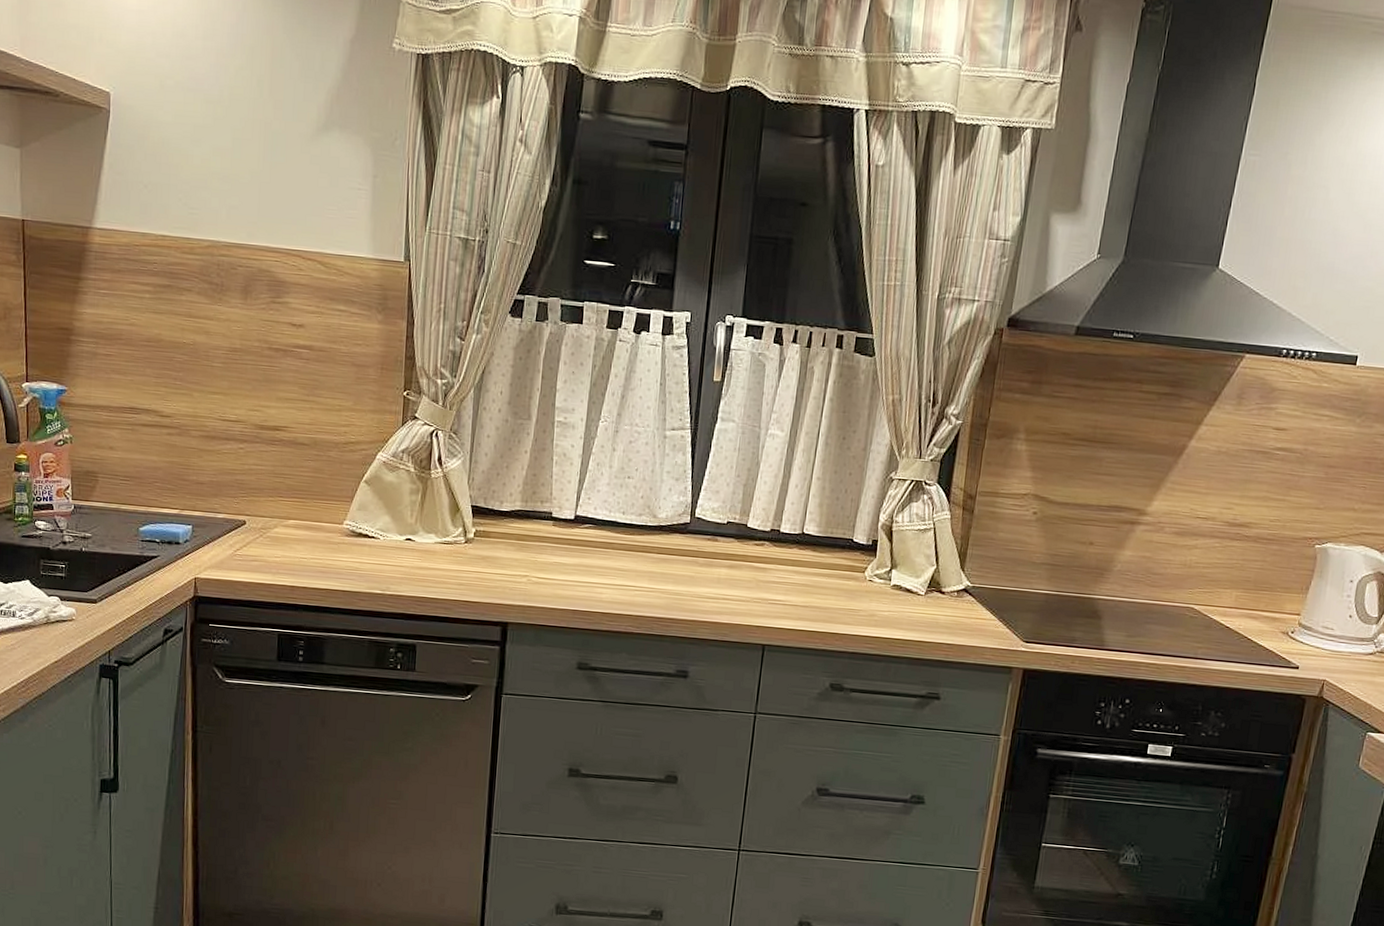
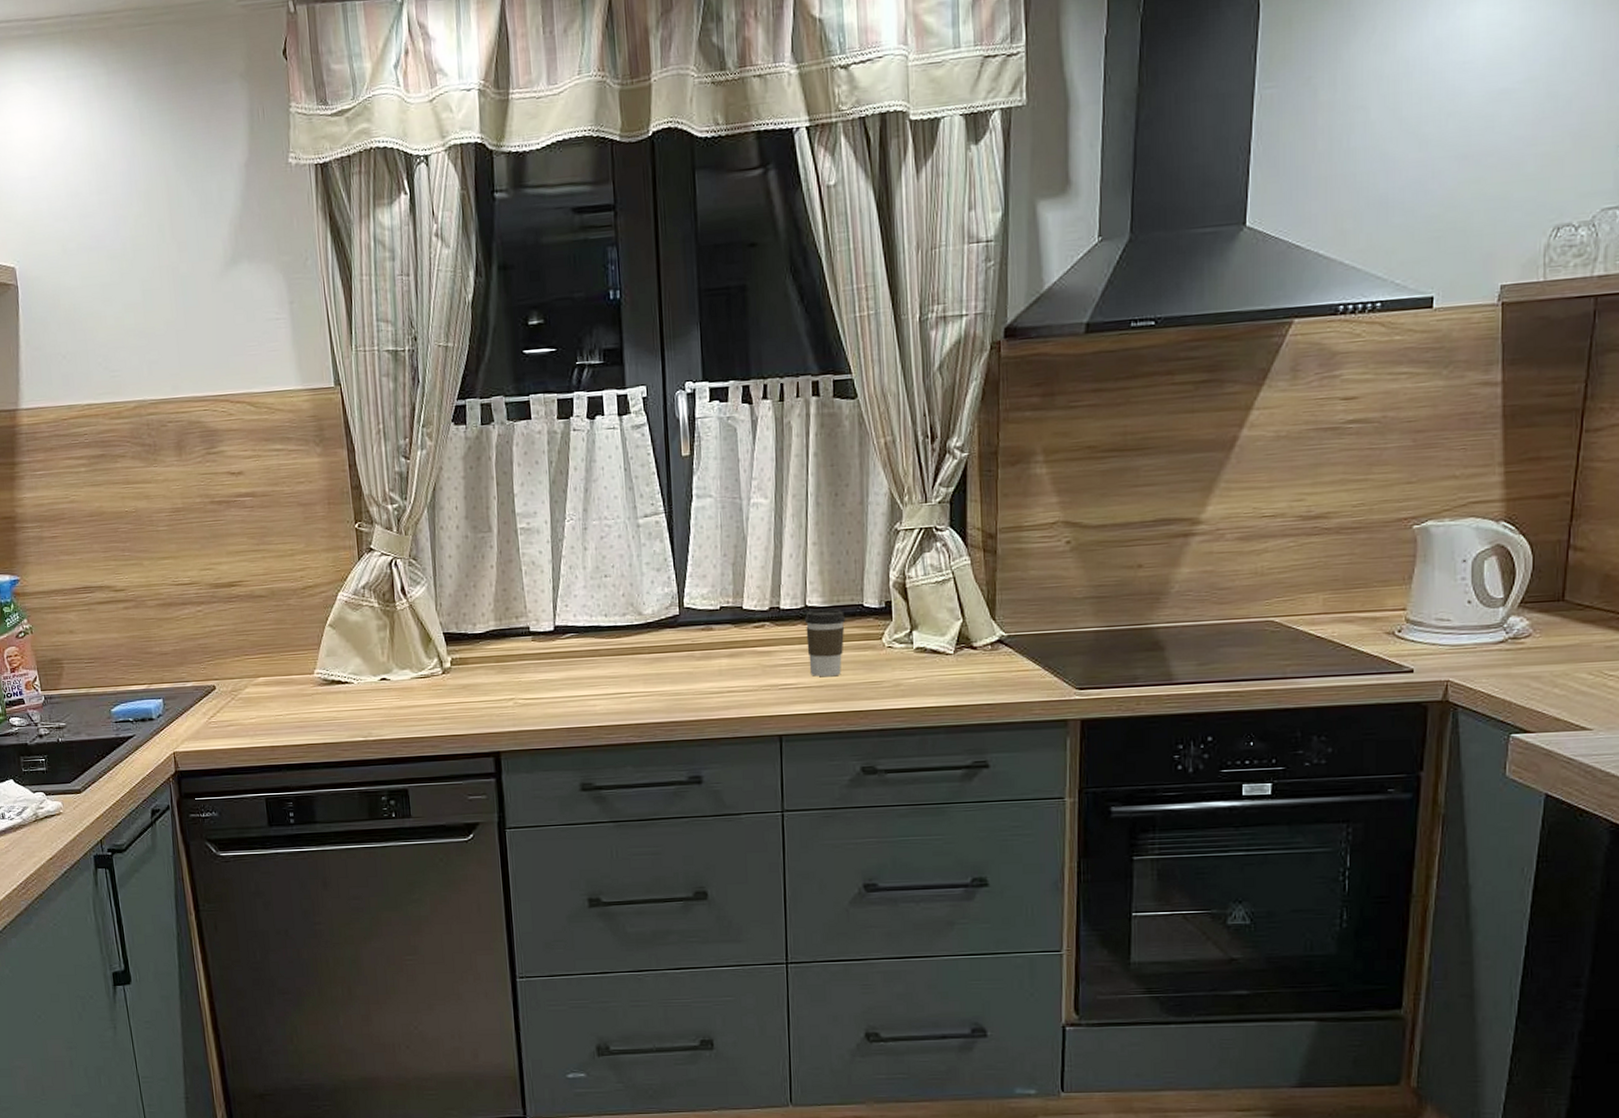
coffee cup: none [798,537,836,599] -> present [804,609,846,677]

